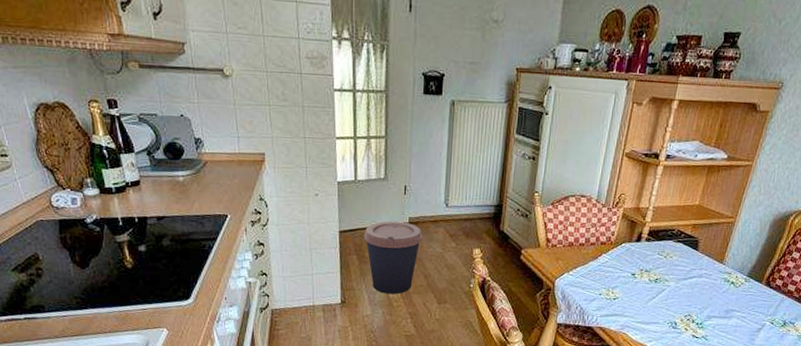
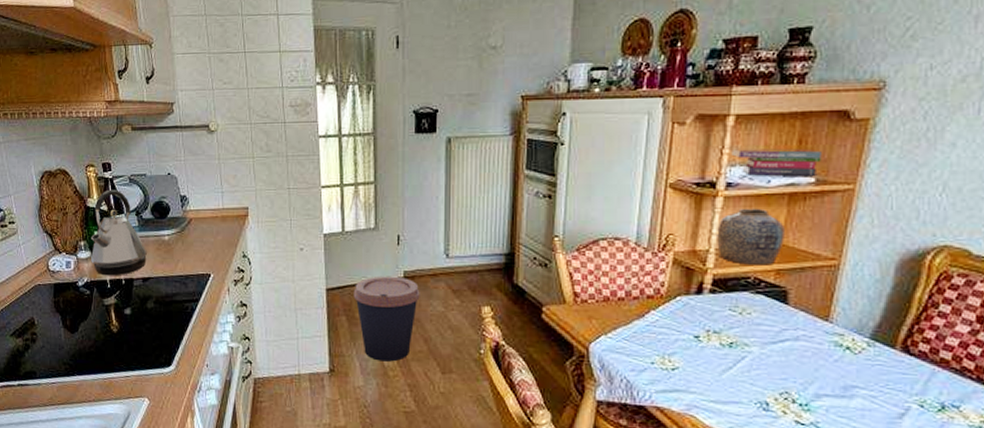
kettle: none [99,127,162,214] -> present [91,189,148,276]
decorative jar: none [654,176,703,221] -> present [717,208,784,265]
books: none [672,127,734,154] -> present [731,148,821,177]

